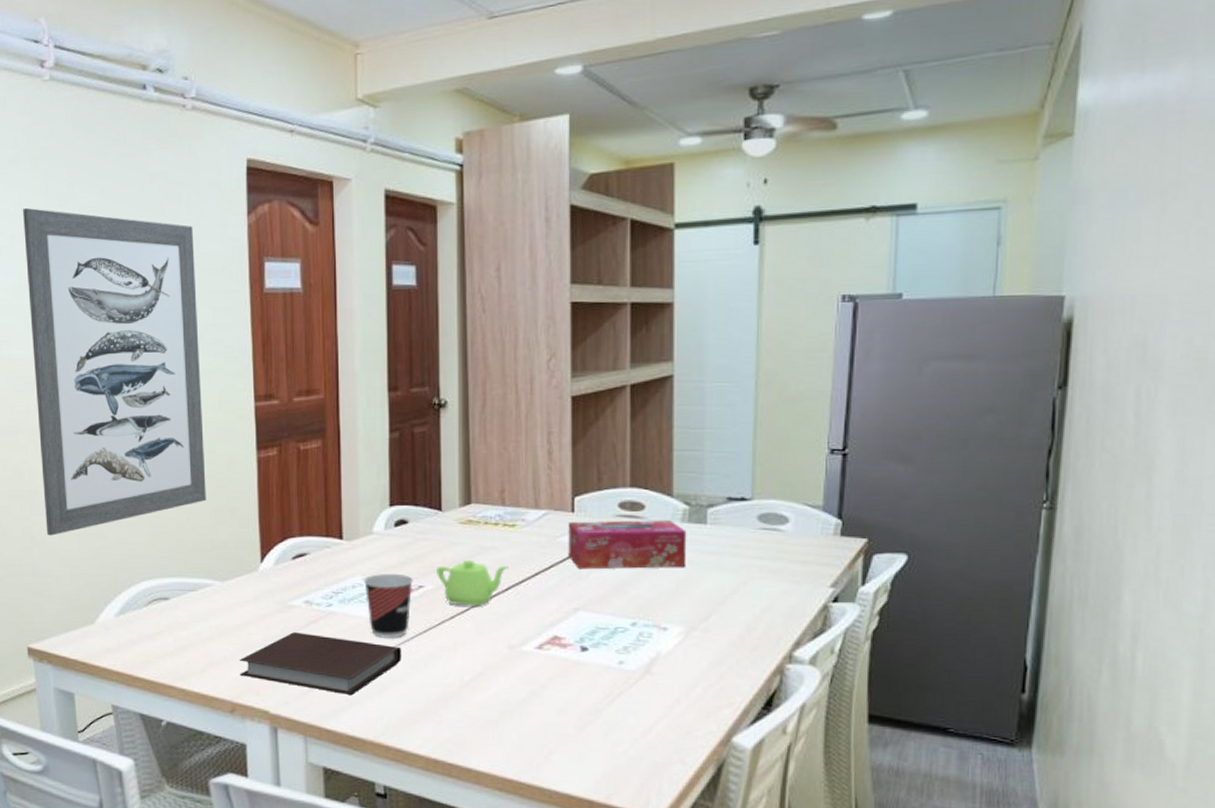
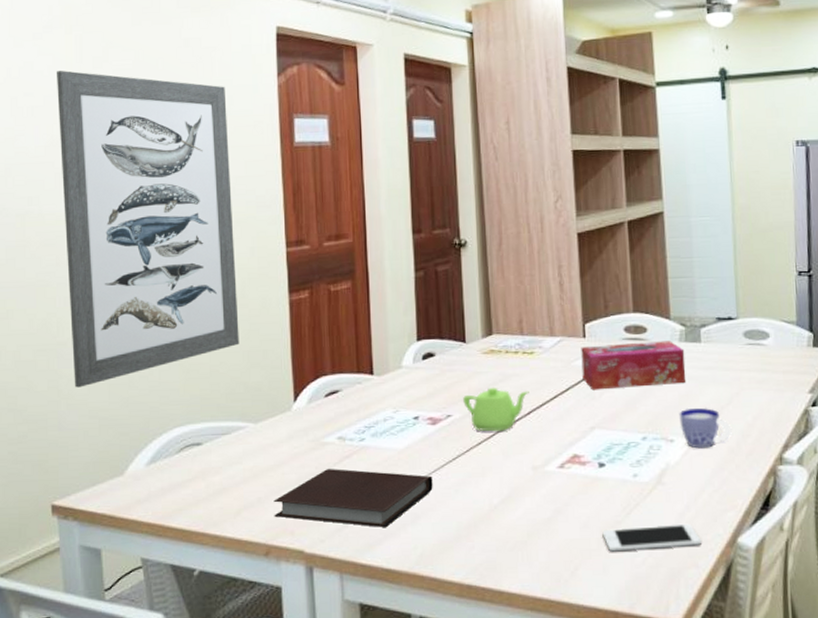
cup: present [364,573,413,638] -> none [395,404,442,468]
cell phone: none [581,715,691,741] -> present [602,523,701,552]
cup: none [675,594,735,640] -> present [679,407,732,449]

